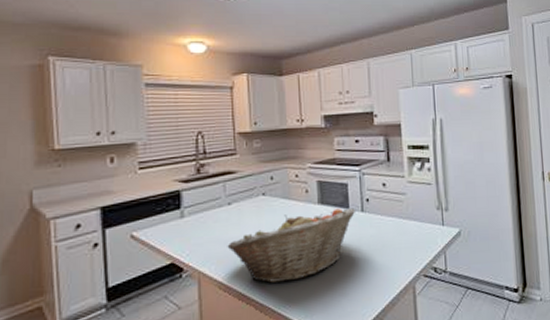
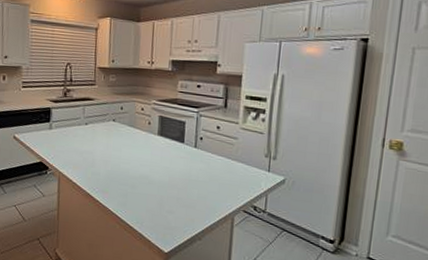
fruit basket: present [227,208,356,283] -> none [82,139,190,193]

